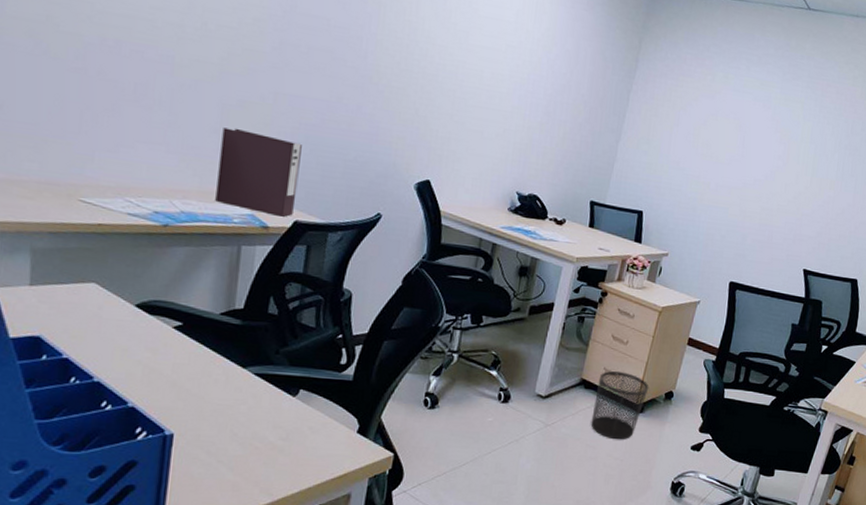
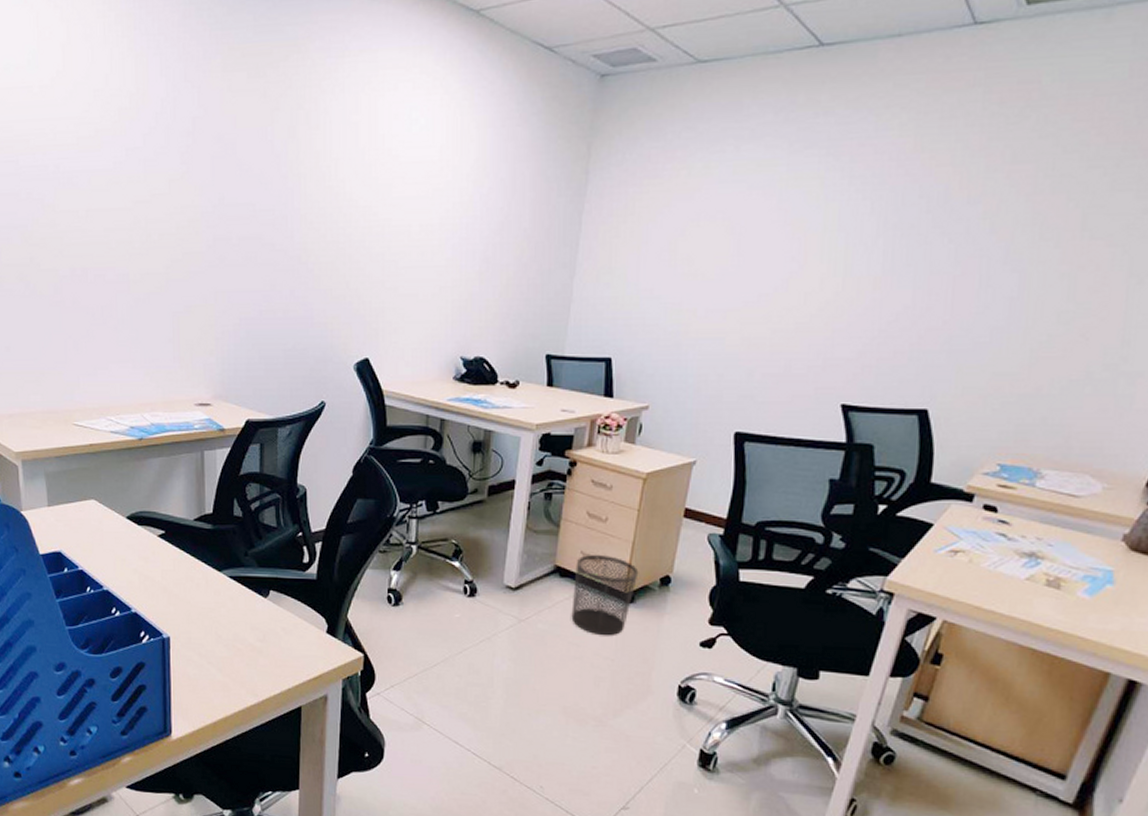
binder: present [215,127,302,217] -> none [175,334,245,417]

